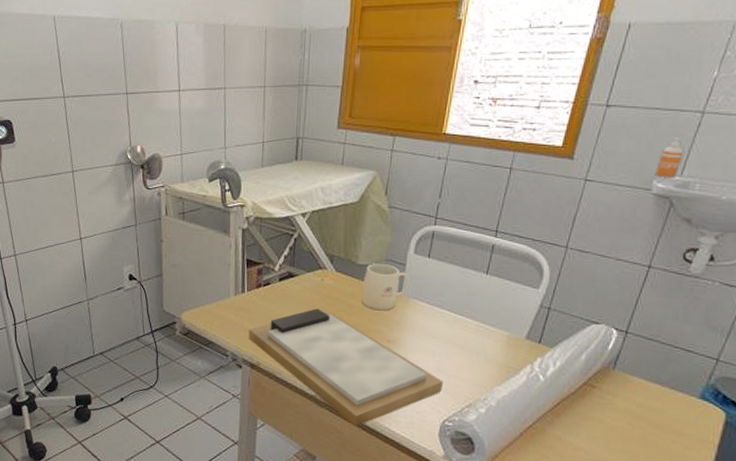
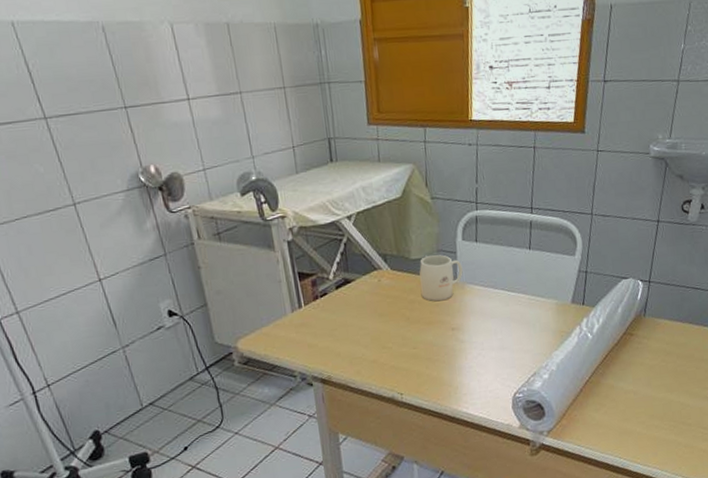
clipboard: present [248,308,444,427] -> none [313,309,509,419]
soap dispenser: present [654,138,687,179] -> none [650,104,670,142]

